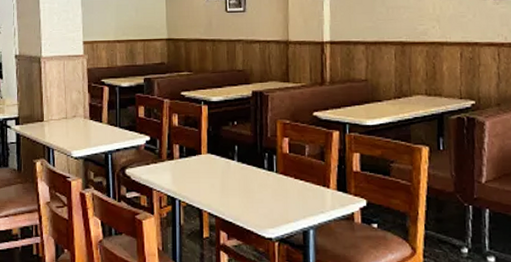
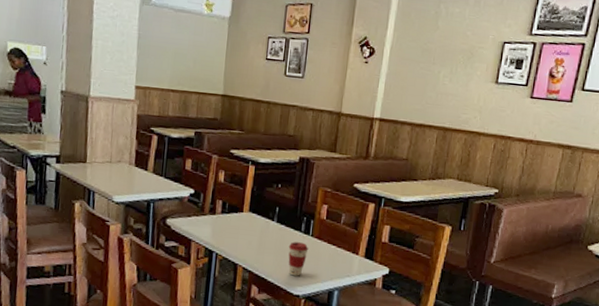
coffee cup: none [253,180,275,217] -> present [288,242,309,276]

